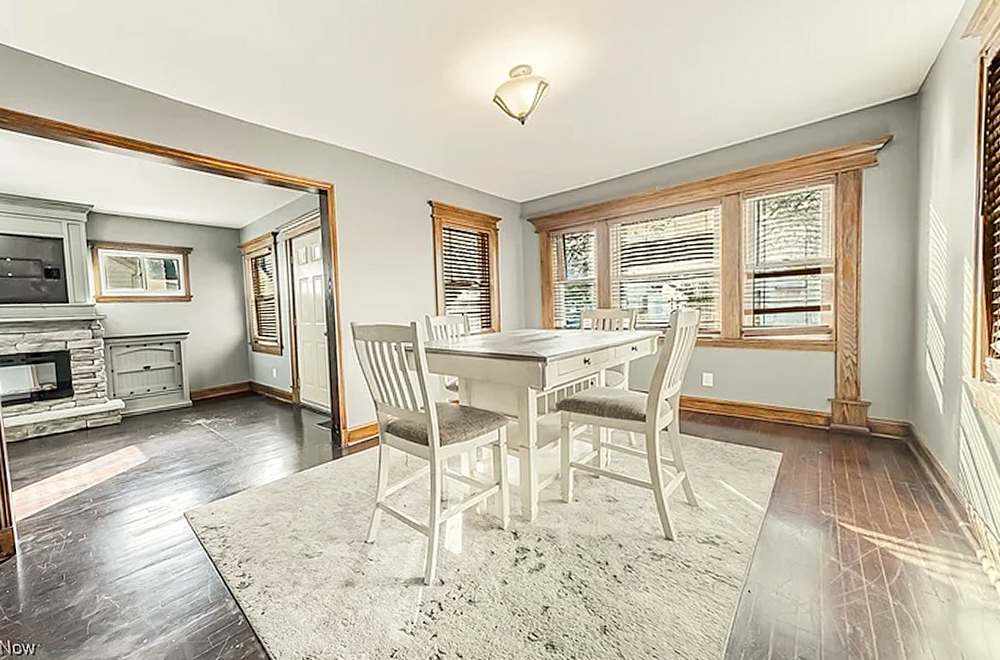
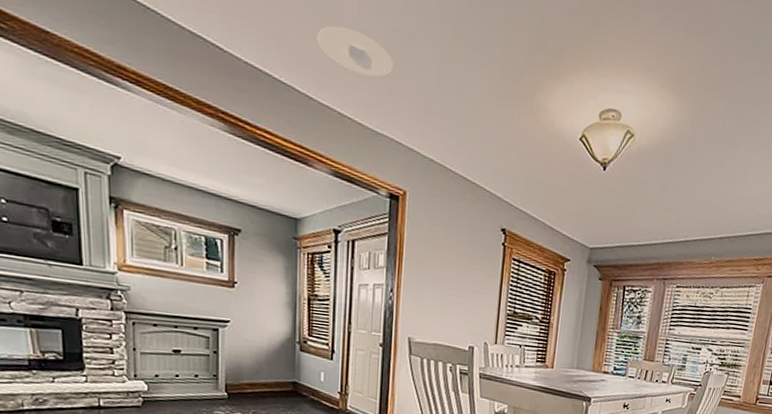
recessed light: none [242,54,310,91] -> present [317,26,394,77]

